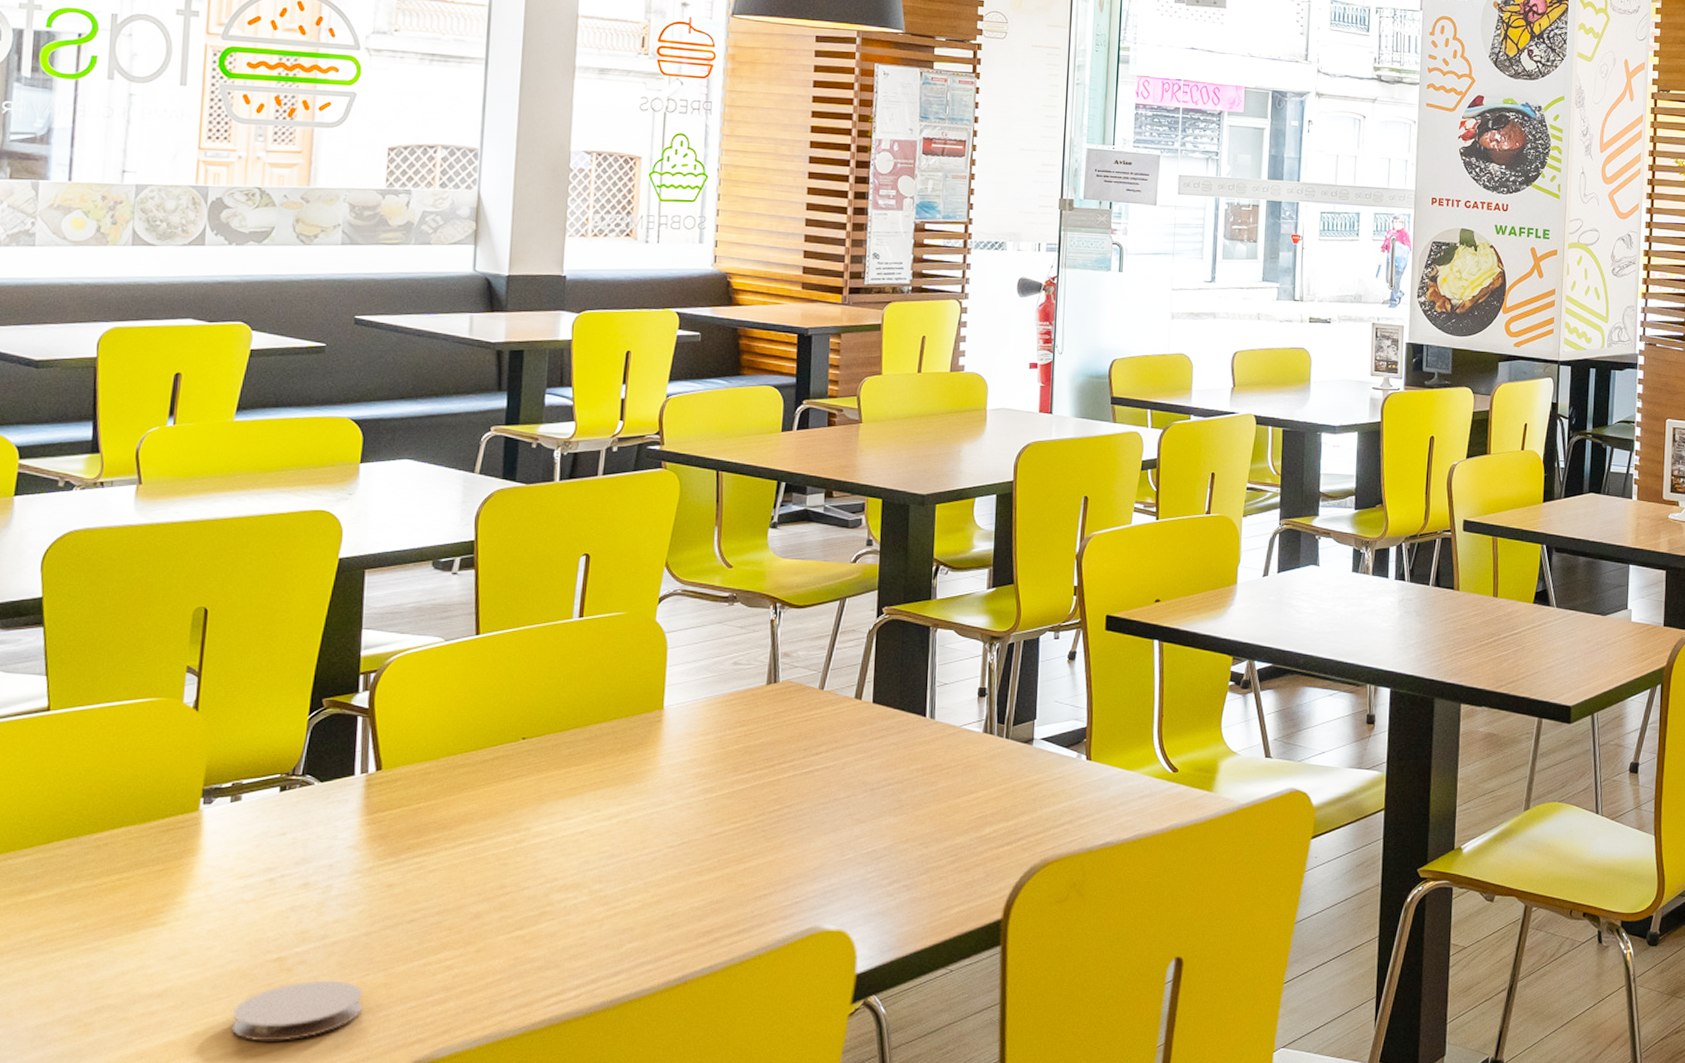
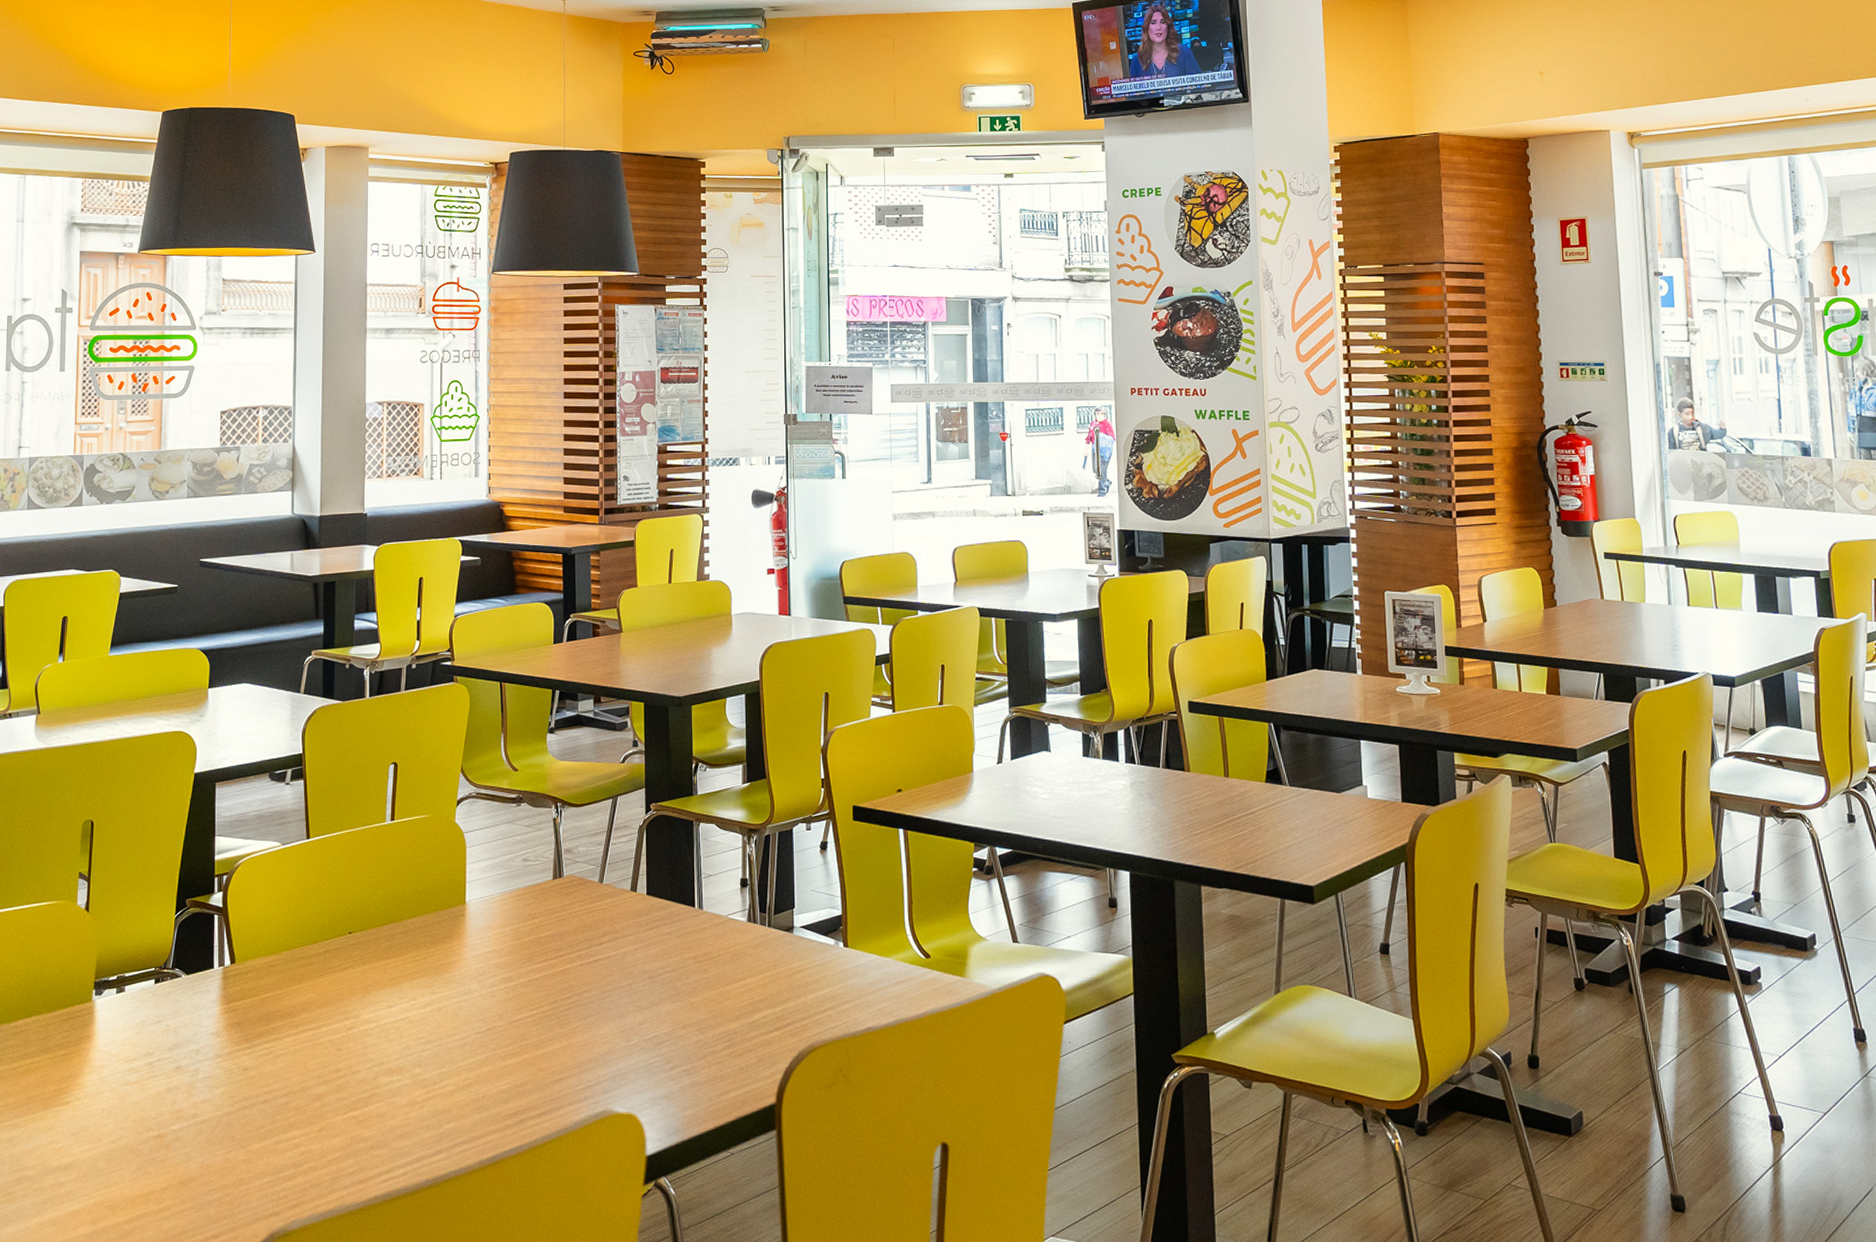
coaster: present [232,980,363,1042] -> none [124,1156,228,1212]

